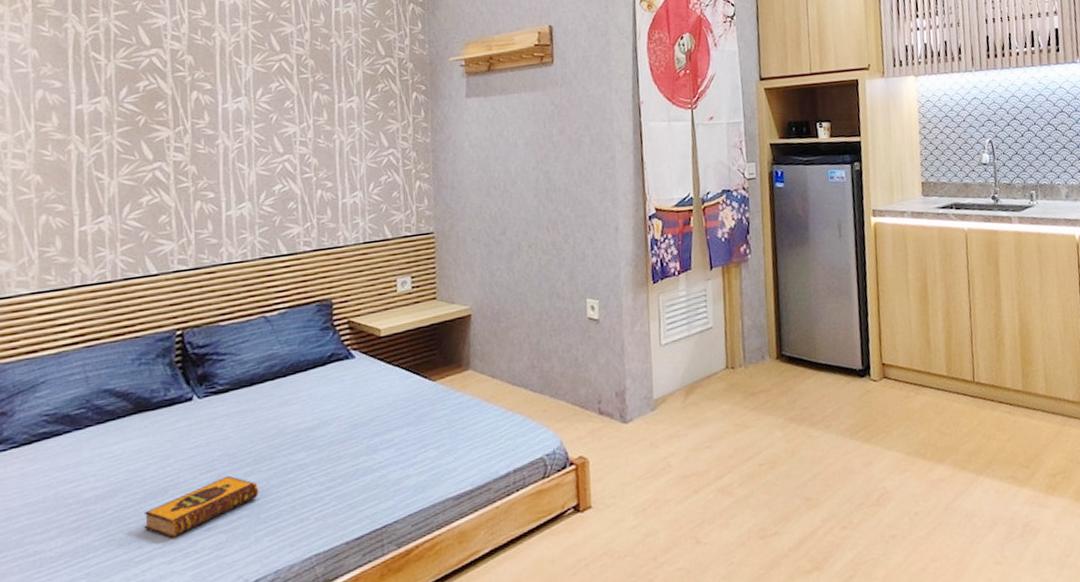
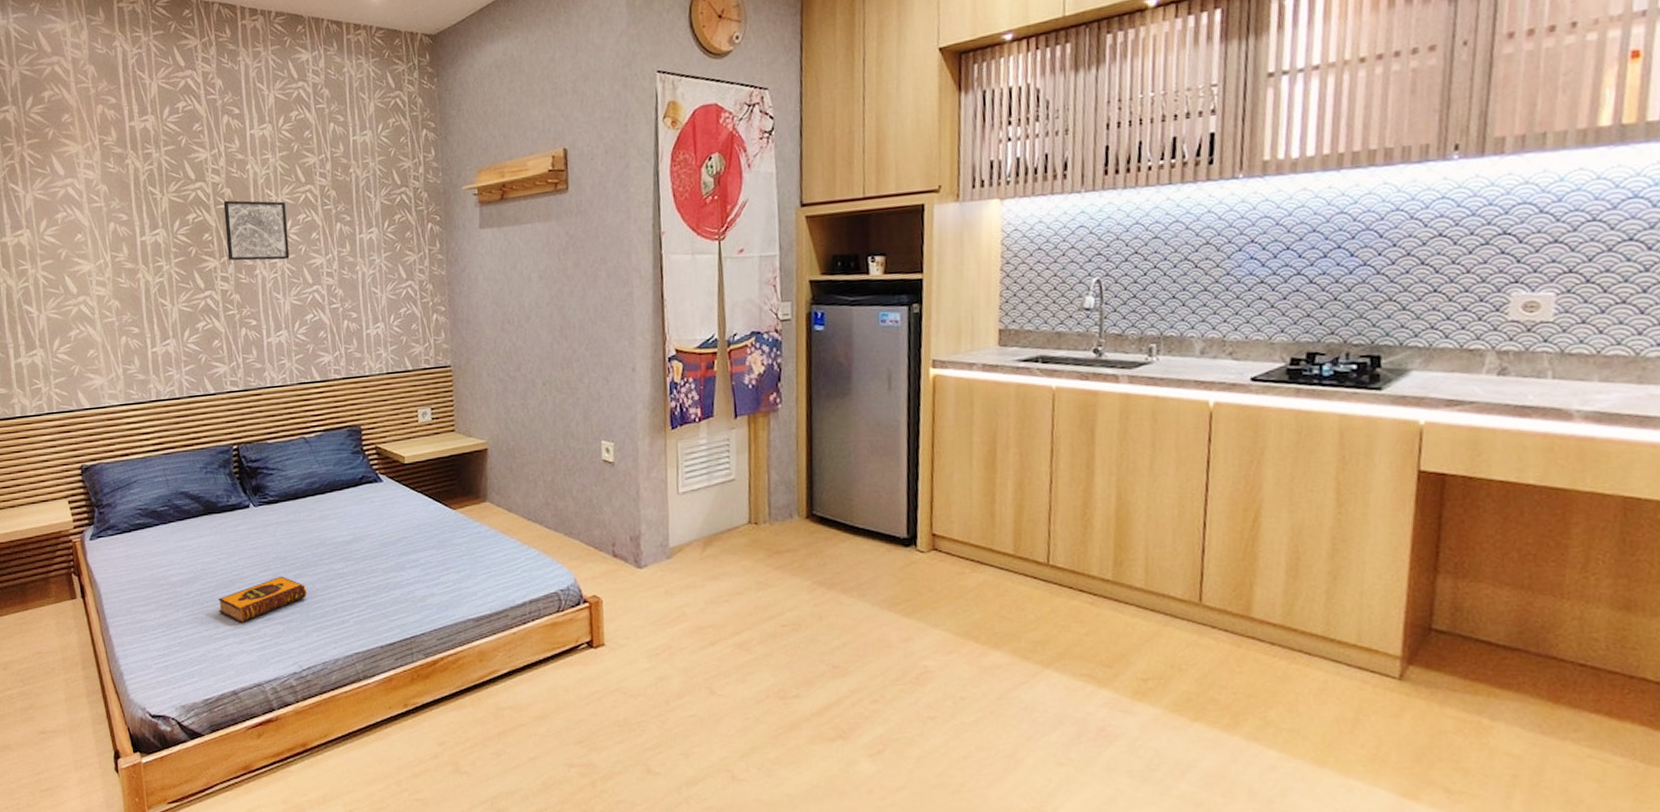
wall art: none [183,67,258,131] -> present [223,200,290,261]

